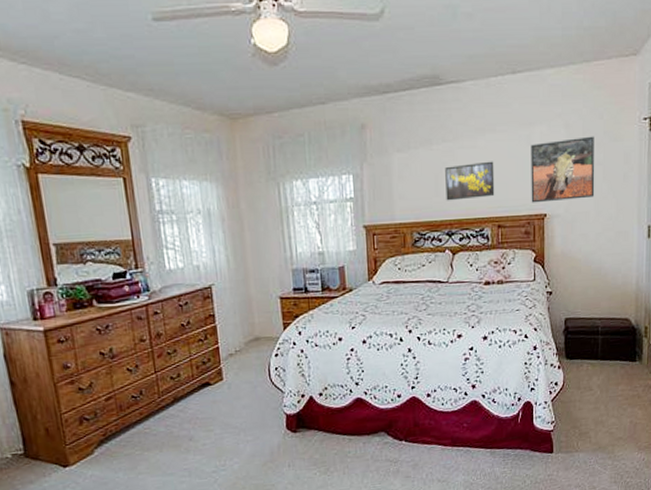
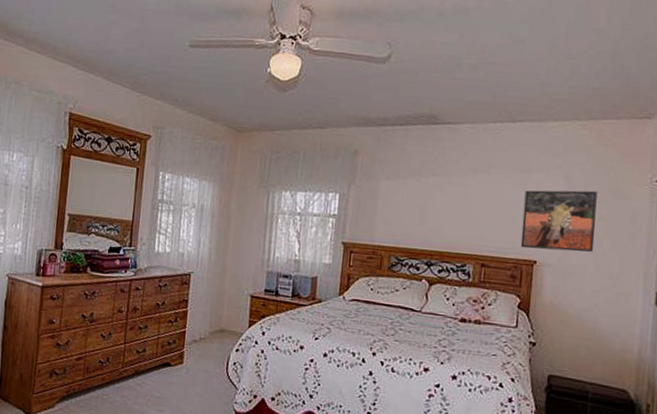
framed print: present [445,161,495,201] -> none [429,199,484,235]

